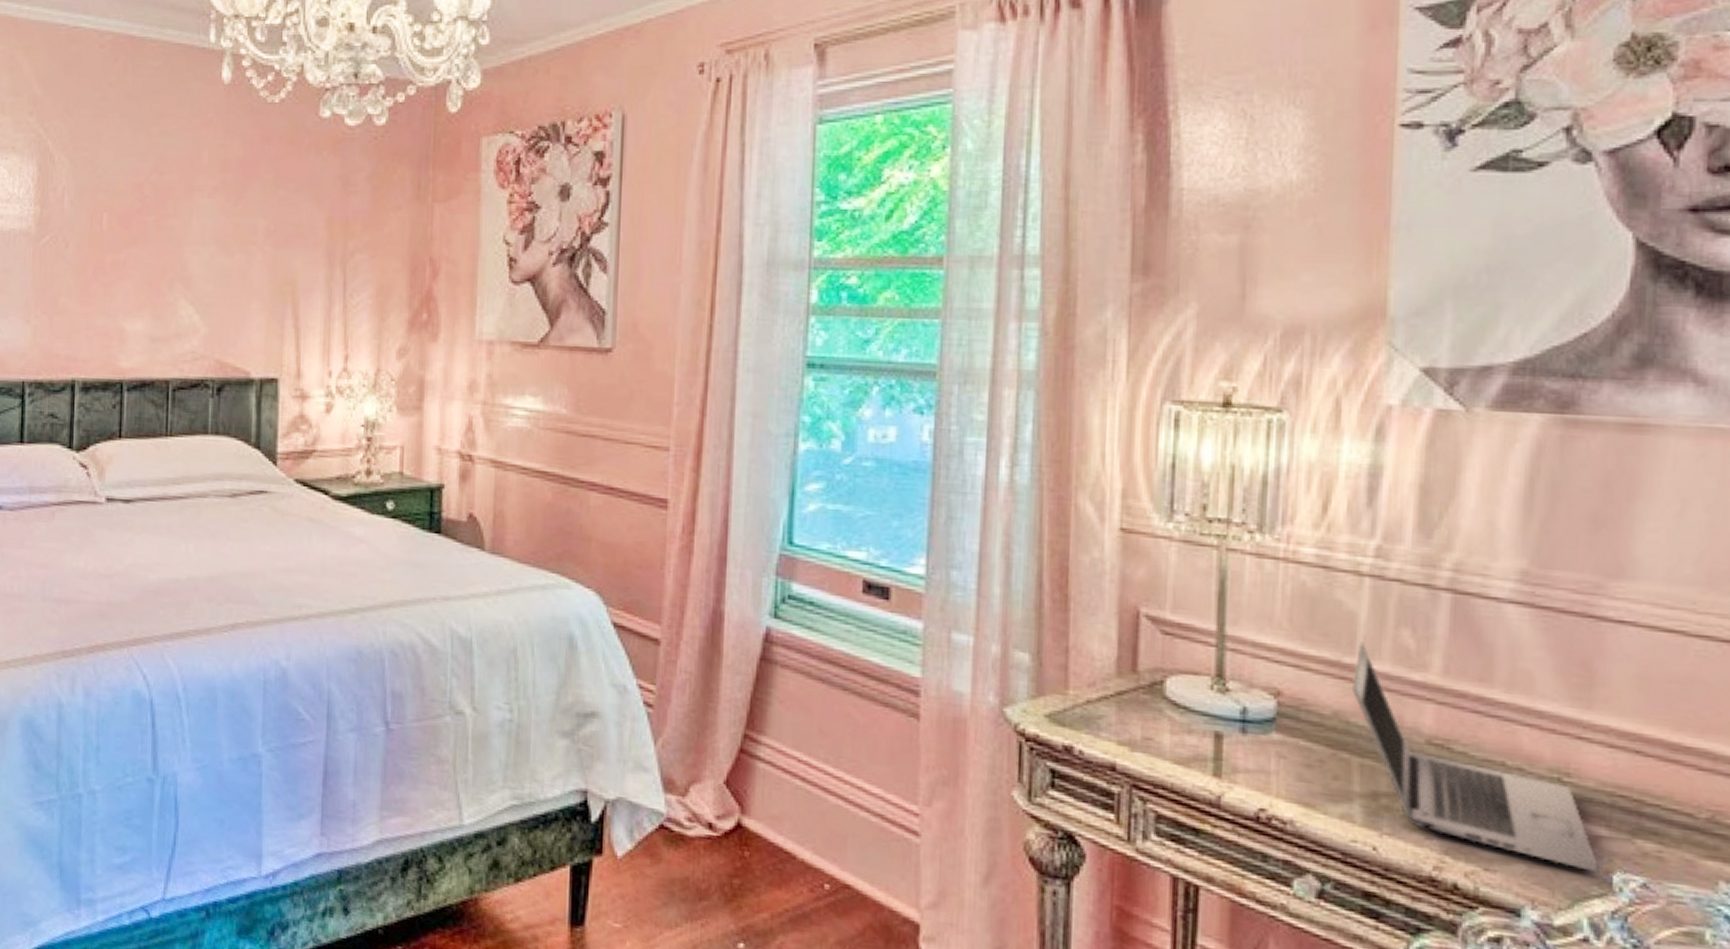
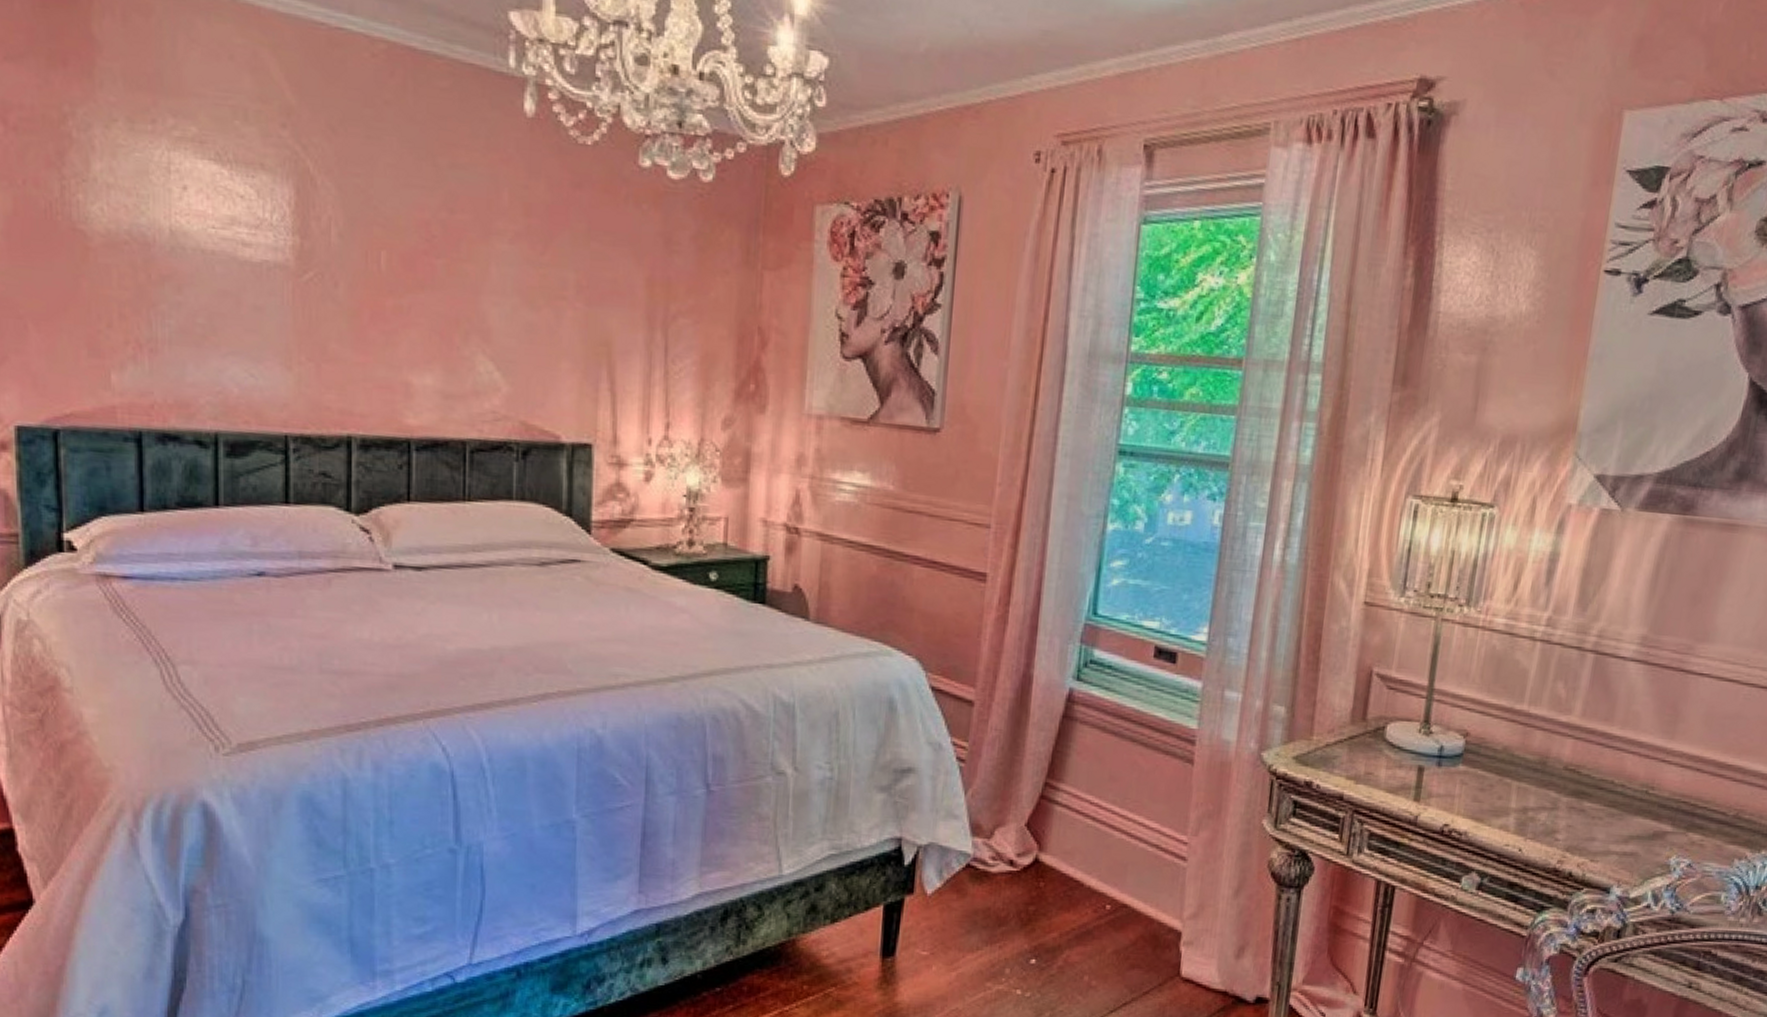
laptop: present [1351,642,1597,872] -> none [1518,693,1663,858]

